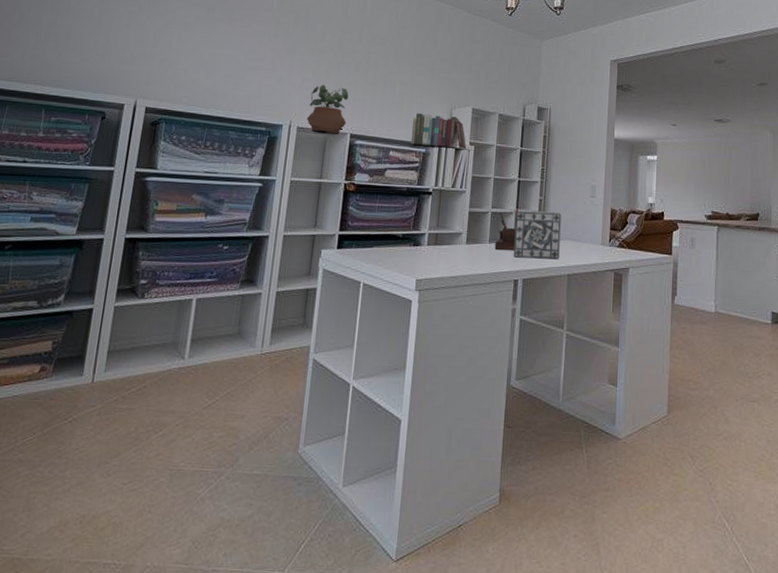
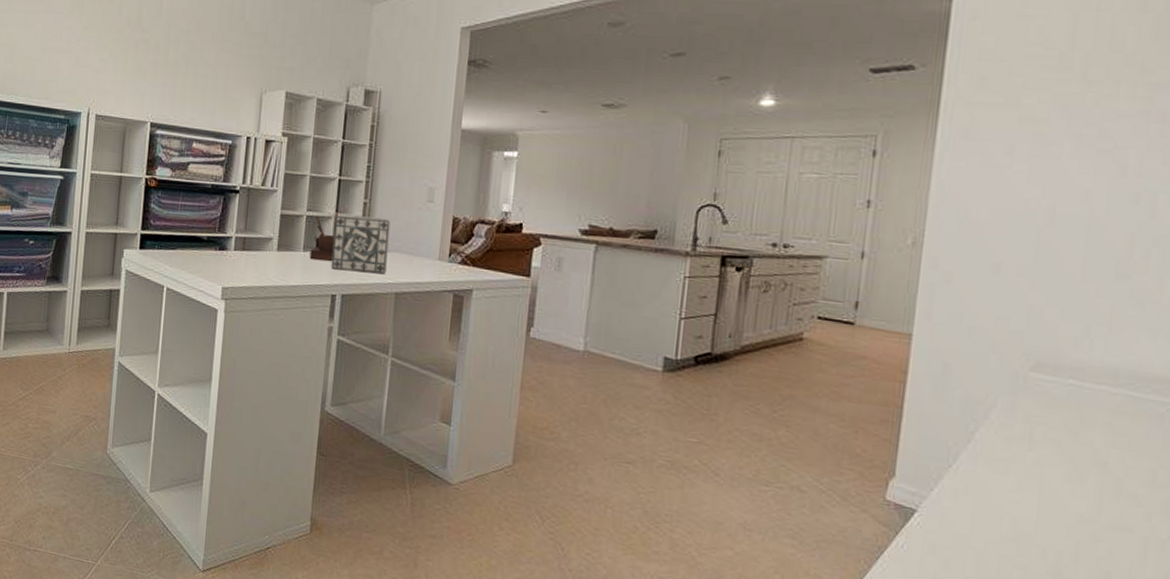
potted plant: present [306,85,349,135] -> none [105,67,148,124]
books: present [410,113,467,150] -> none [215,98,279,142]

